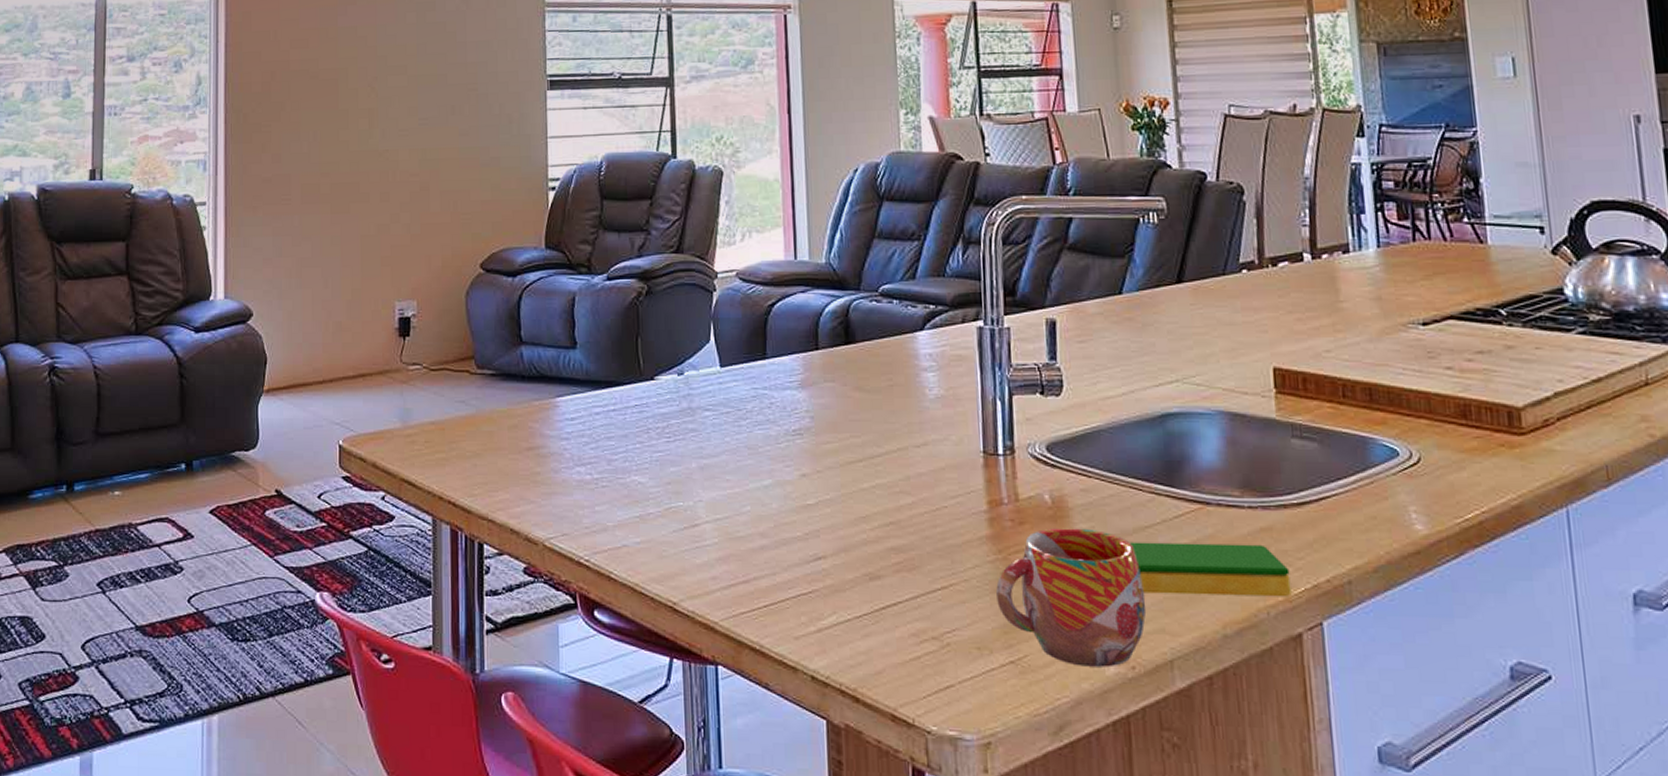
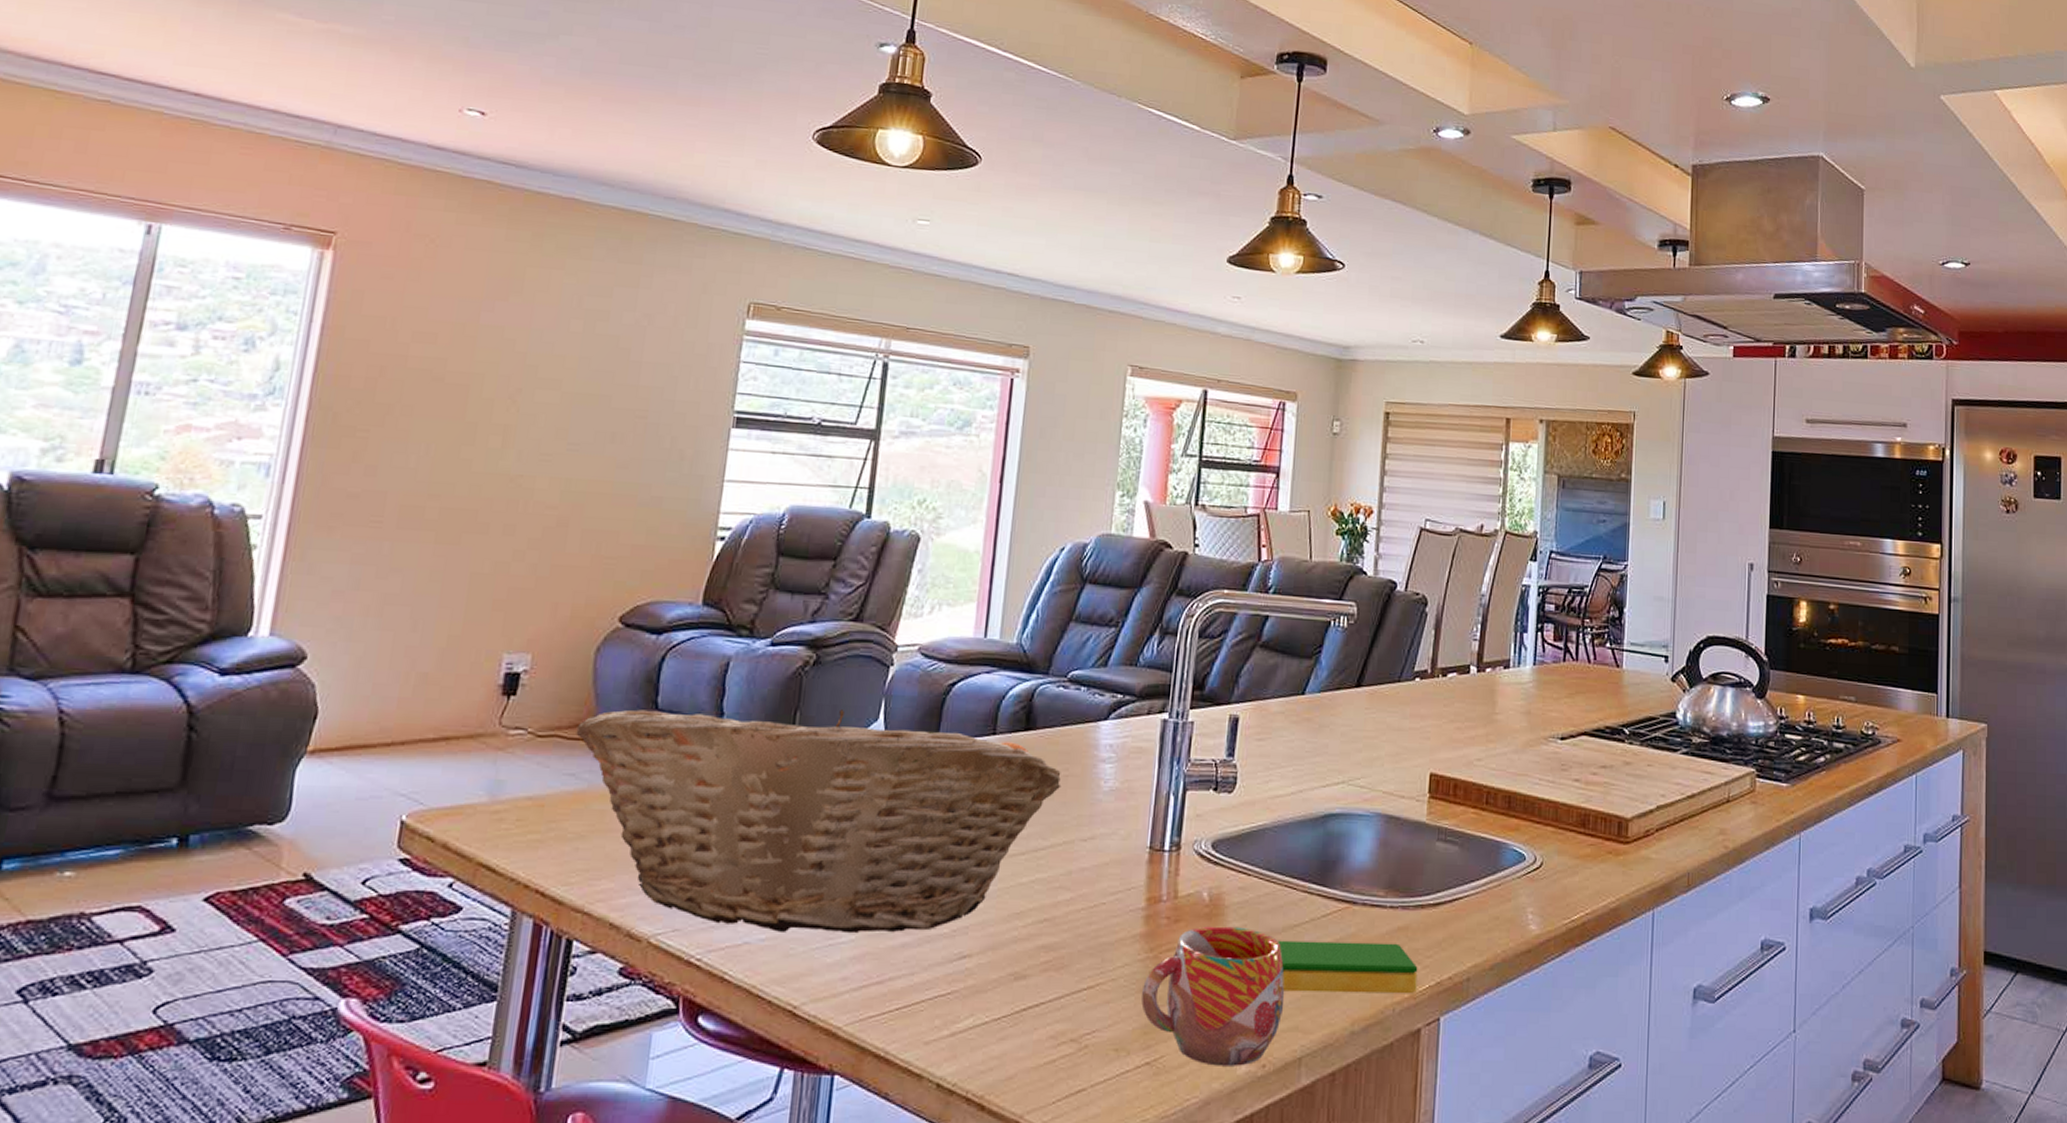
fruit basket: none [460,334,888,537] -> present [576,709,1061,934]

